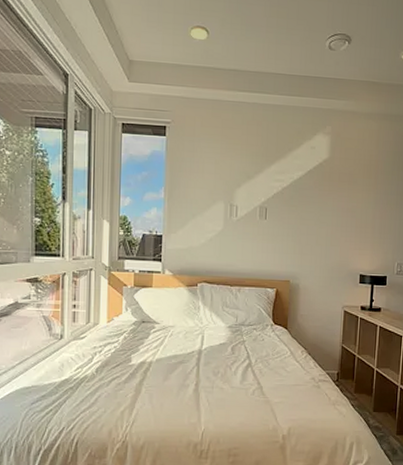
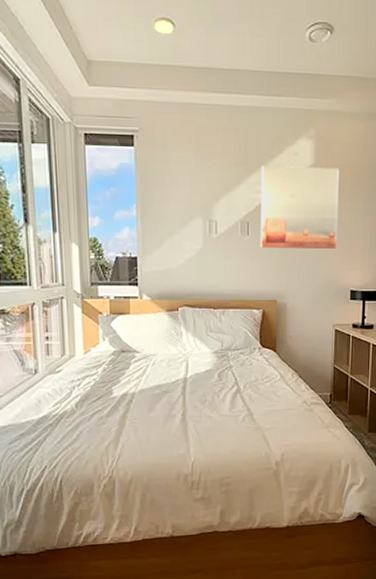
wall art: none [276,157,353,235] -> present [260,166,339,248]

